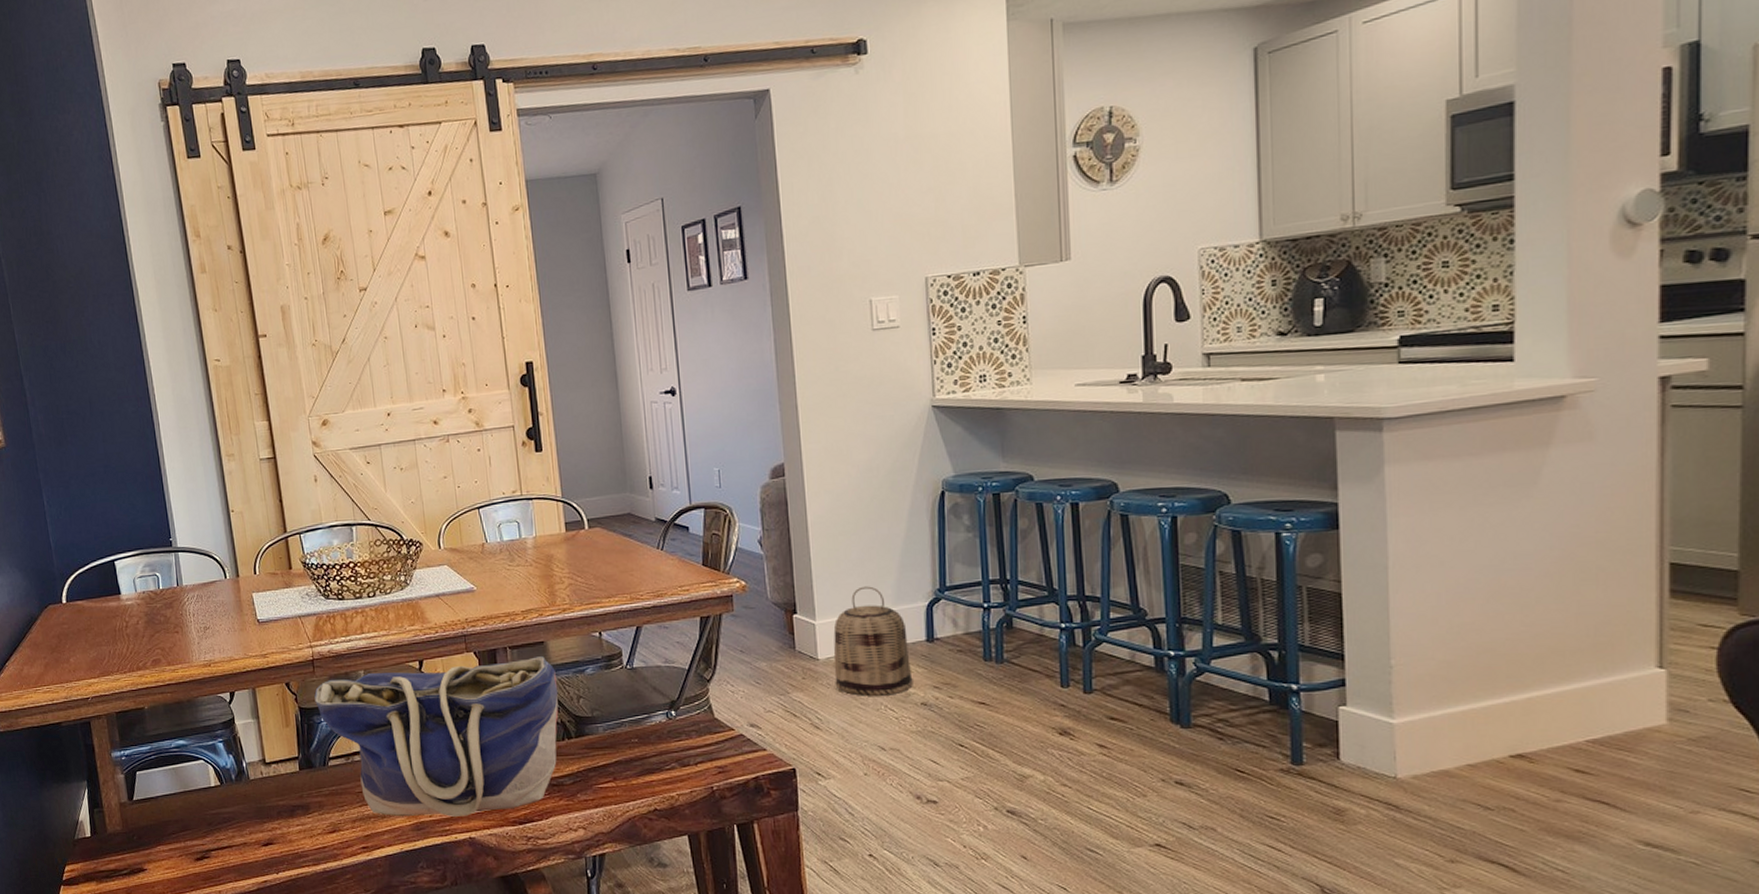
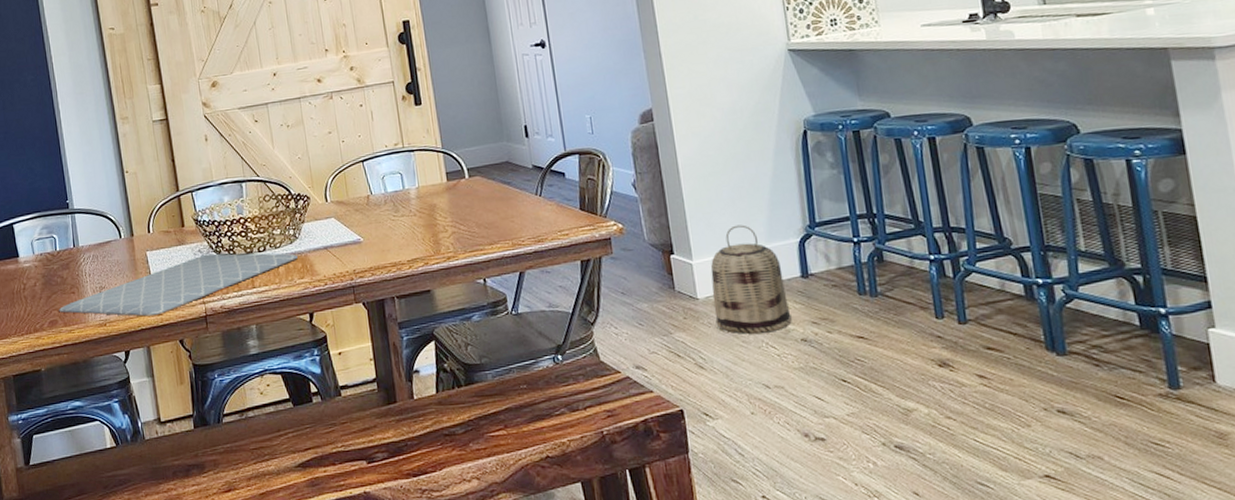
placemat: none [162,597,408,658] -> present [58,253,298,317]
tote bag: present [314,656,559,818] -> none [208,305,448,472]

